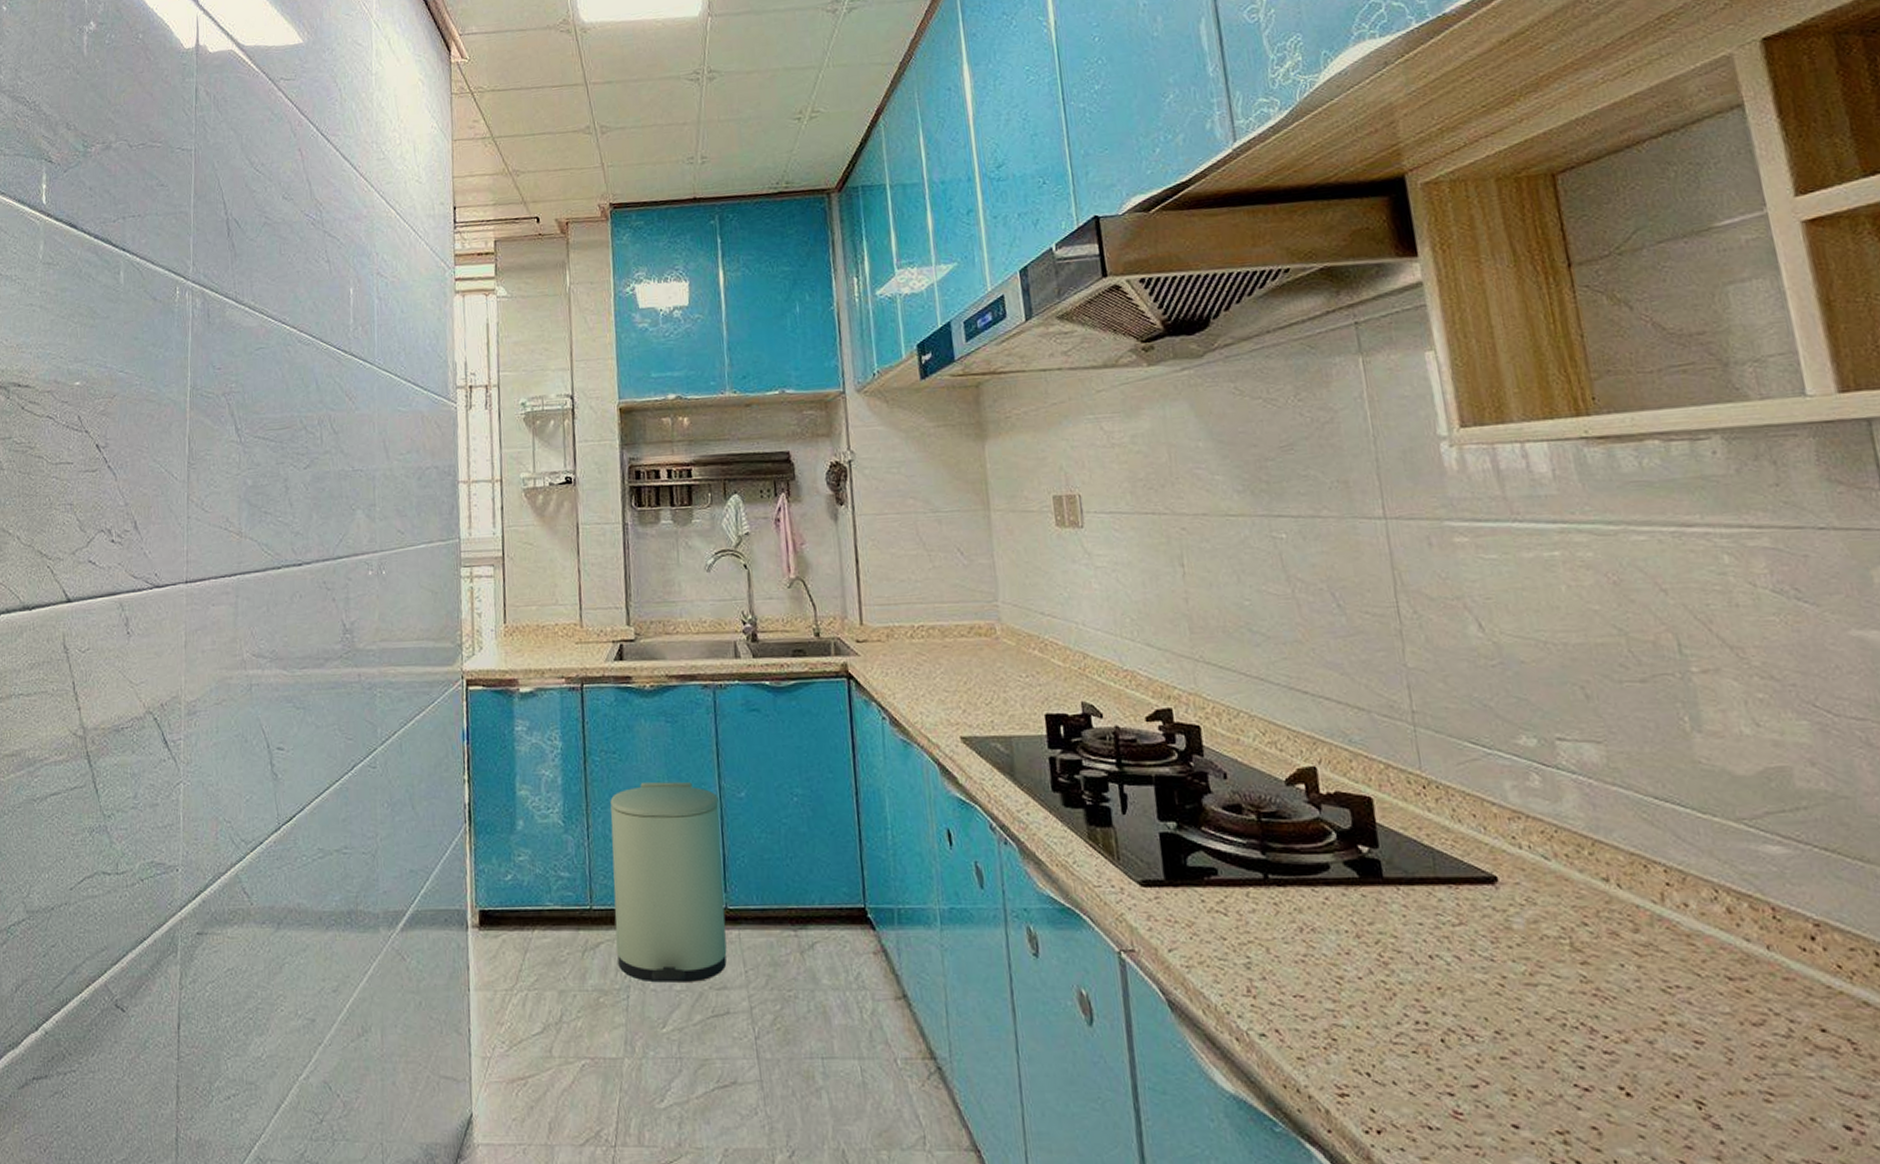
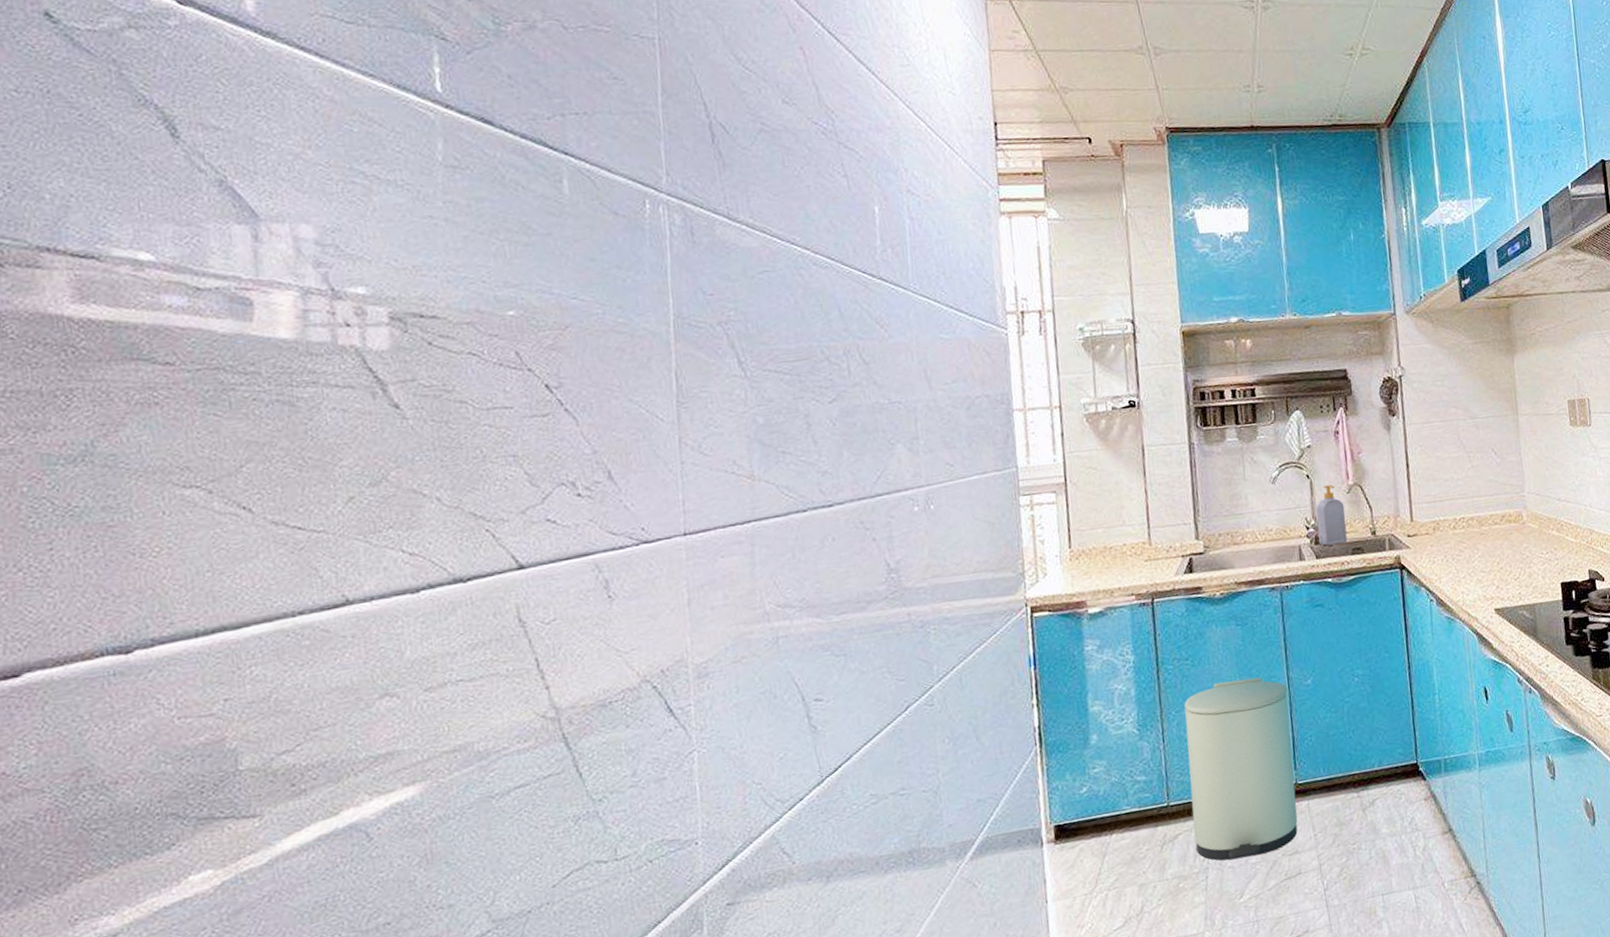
soap bottle: none [753,576,788,644] -> present [1315,484,1347,546]

